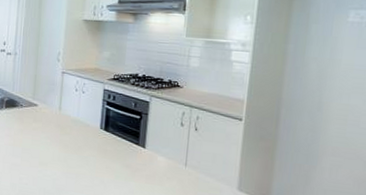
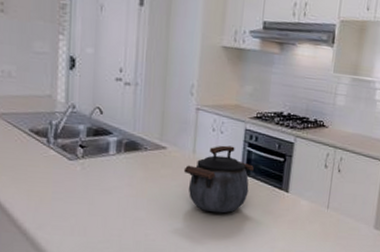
kettle: none [51,103,112,164] -> present [183,145,254,213]

